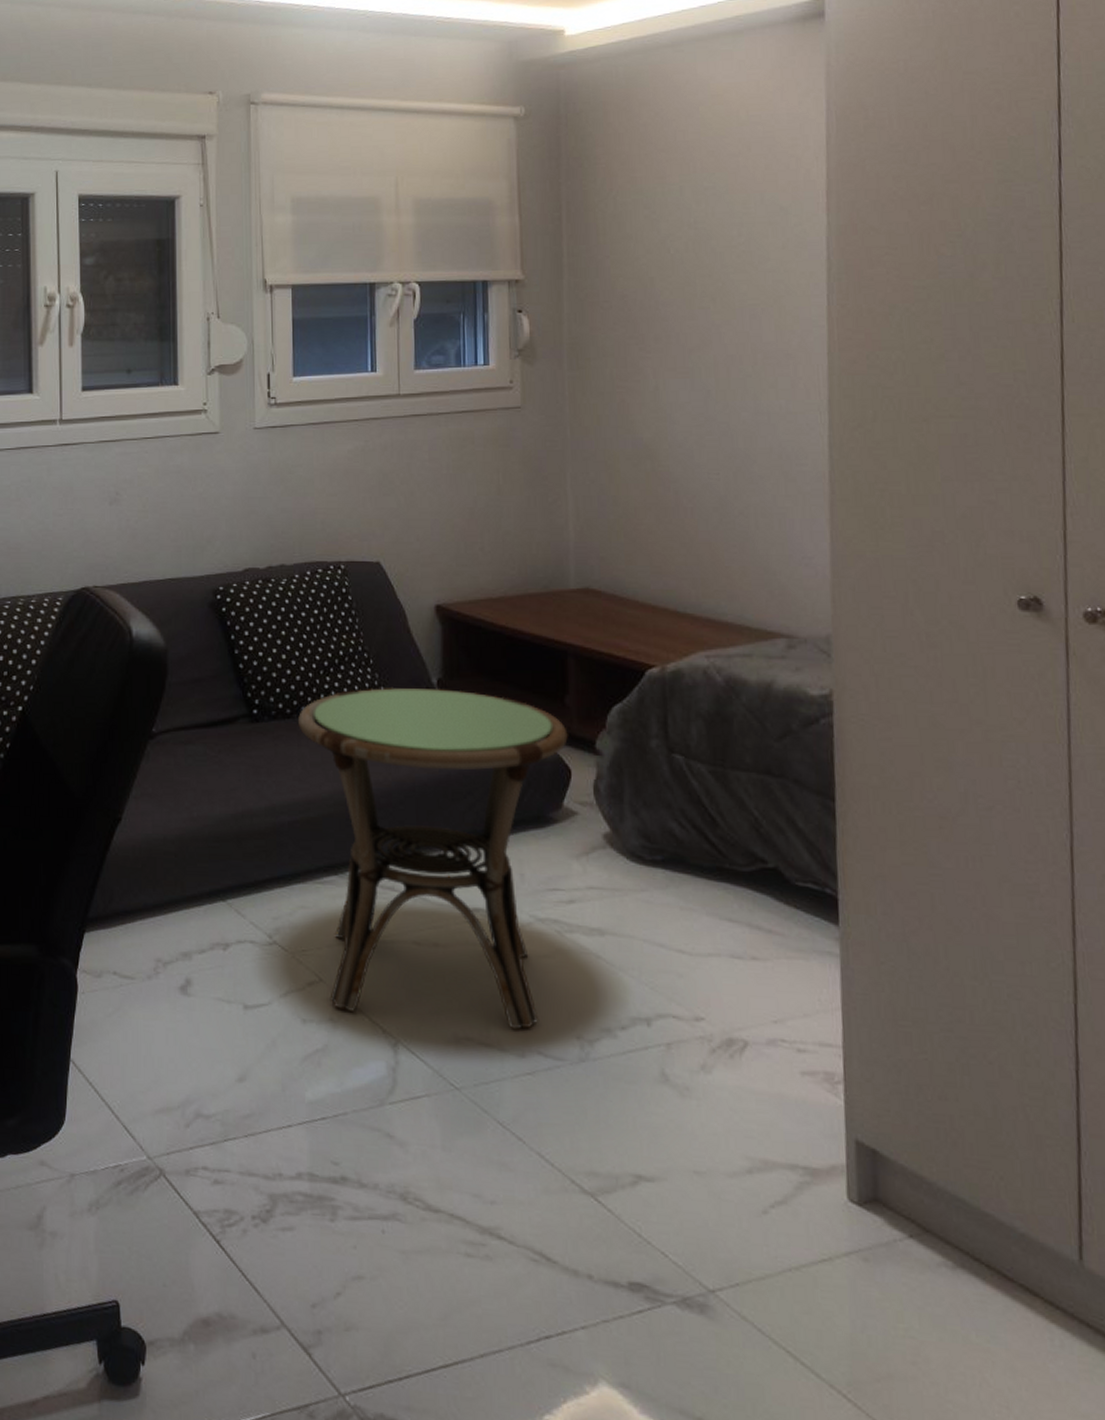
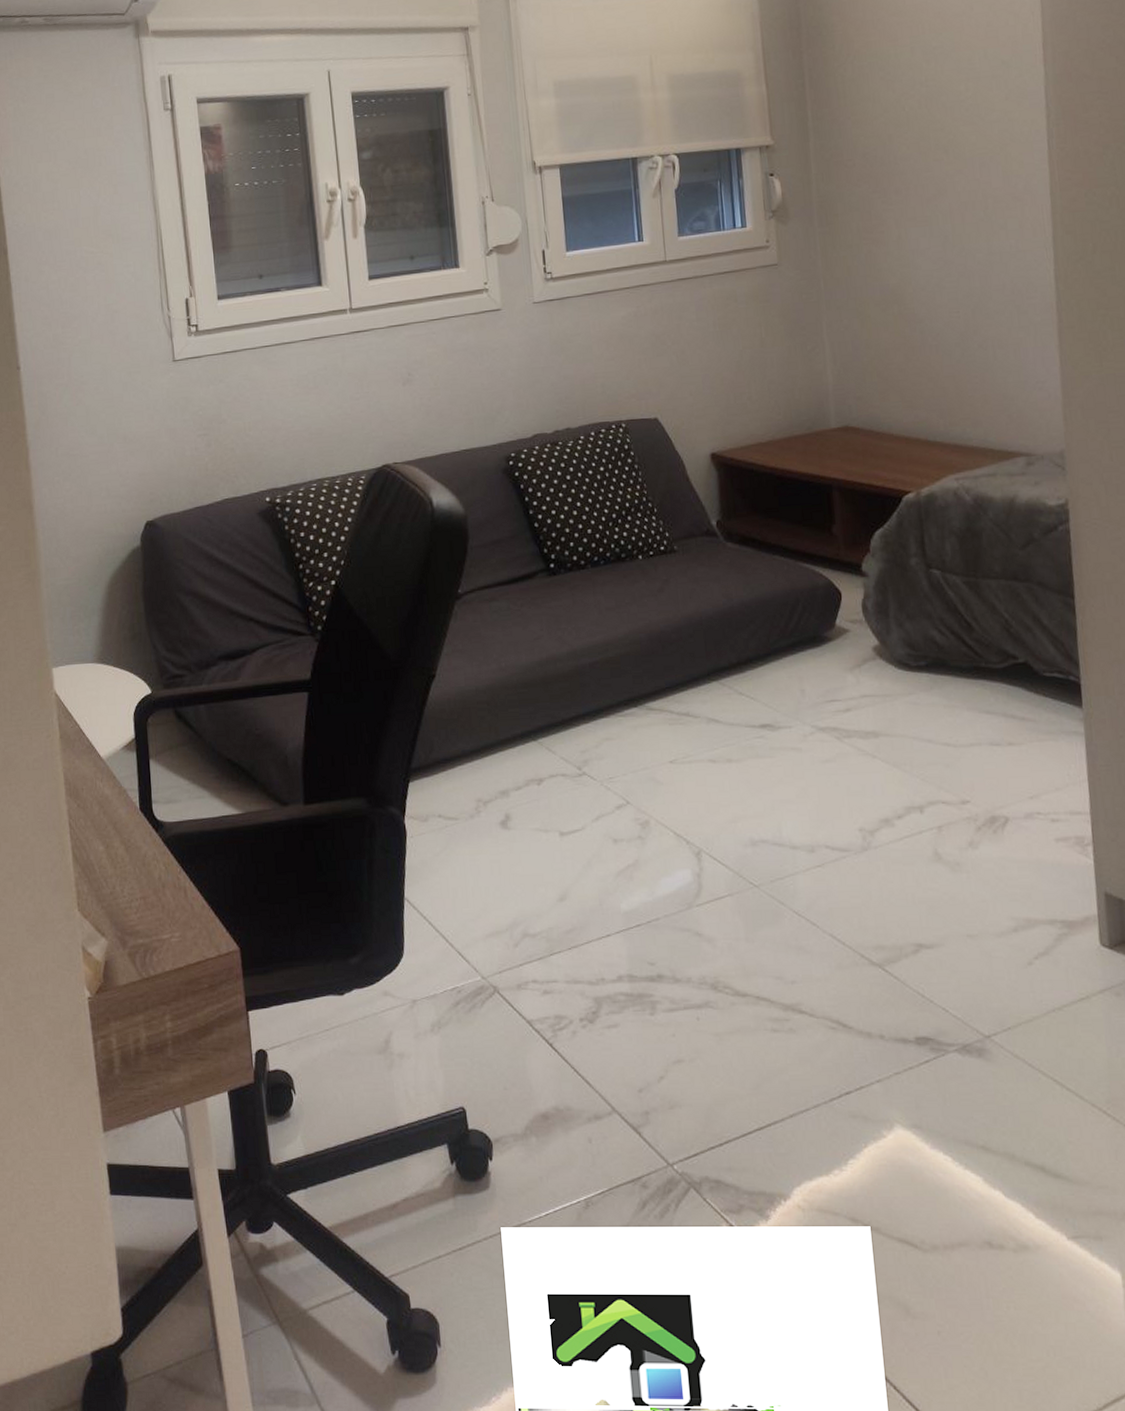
side table: present [298,688,568,1030] -> none [592,529,837,829]

